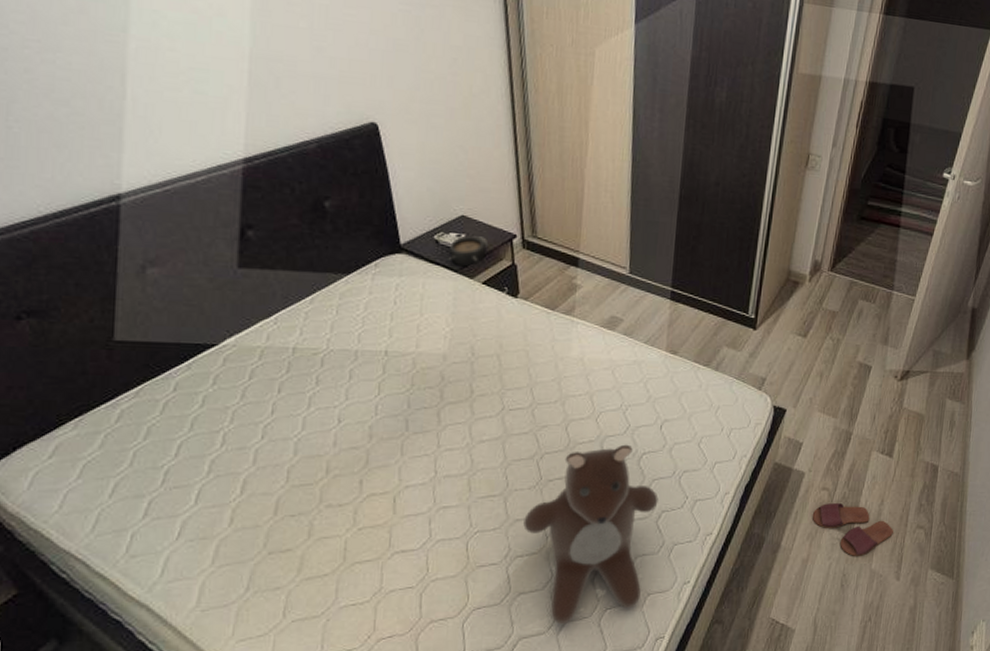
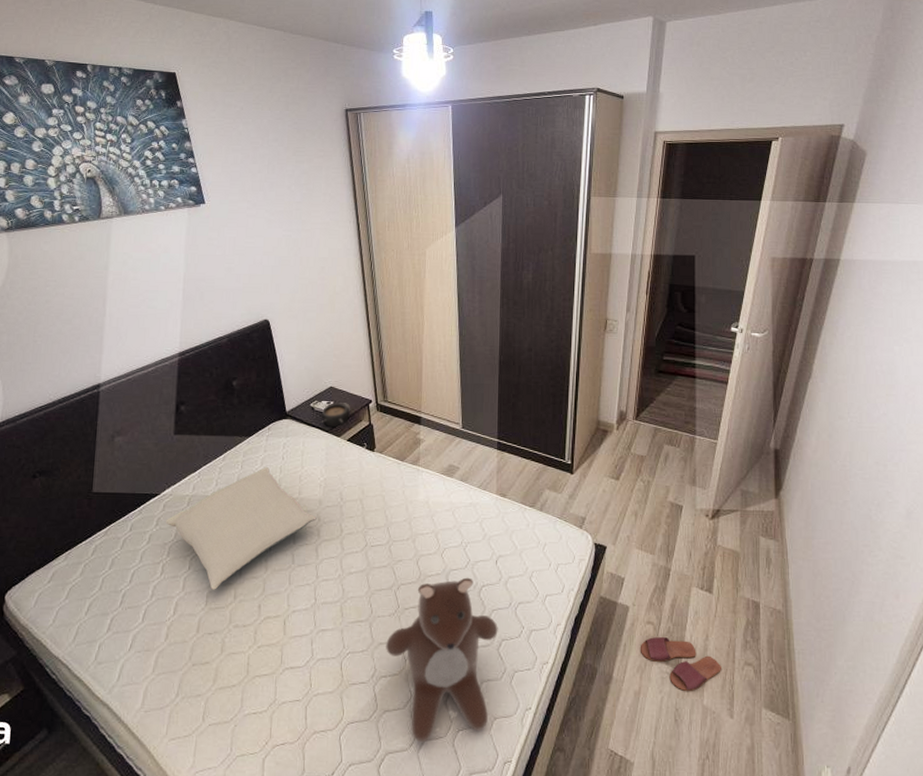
pillow: none [227,313,439,464] -> present [166,467,317,590]

